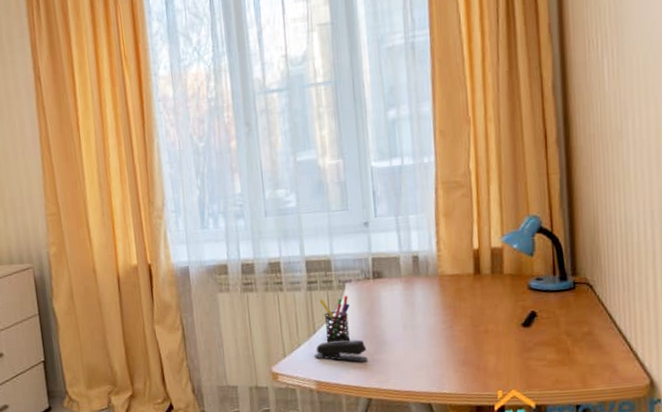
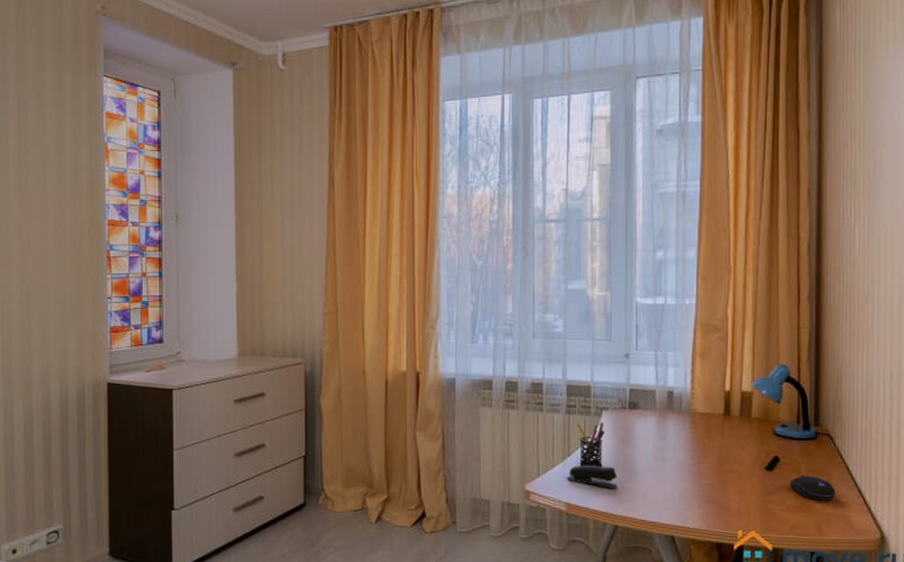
computer mouse: none [549,327,599,353] -> present [789,475,836,501]

